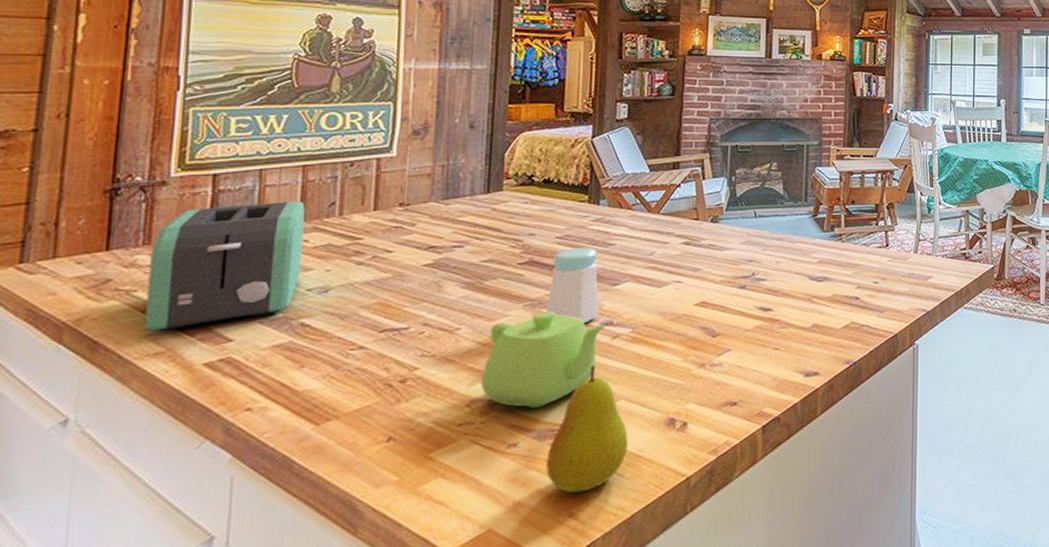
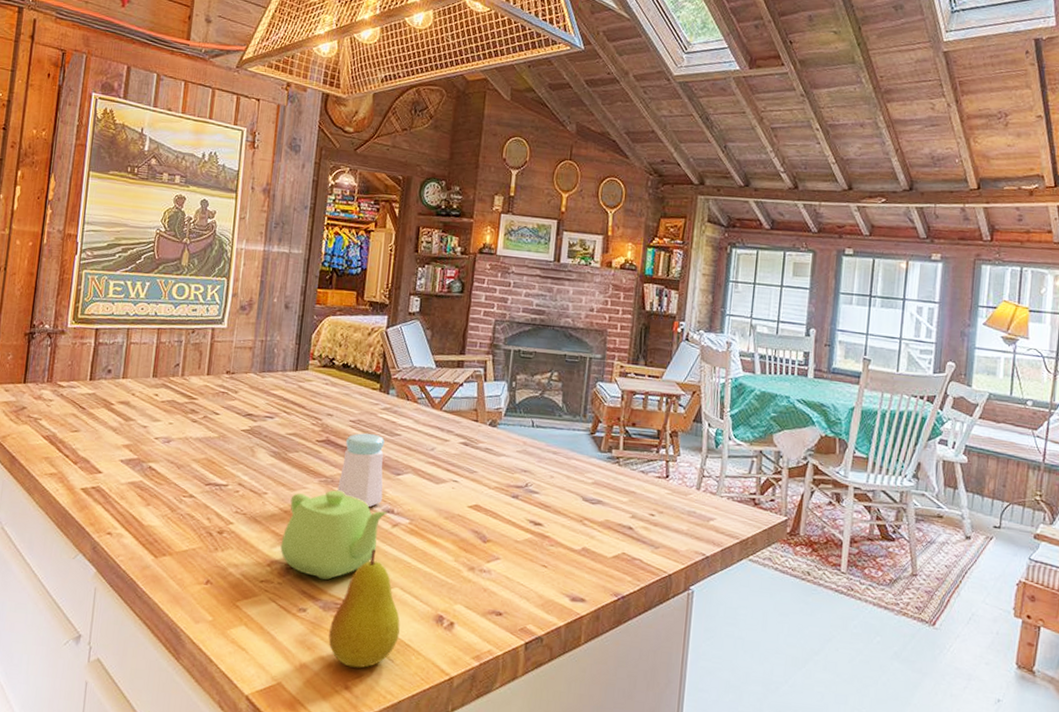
toaster: present [144,201,305,332] -> none [45,356,158,457]

